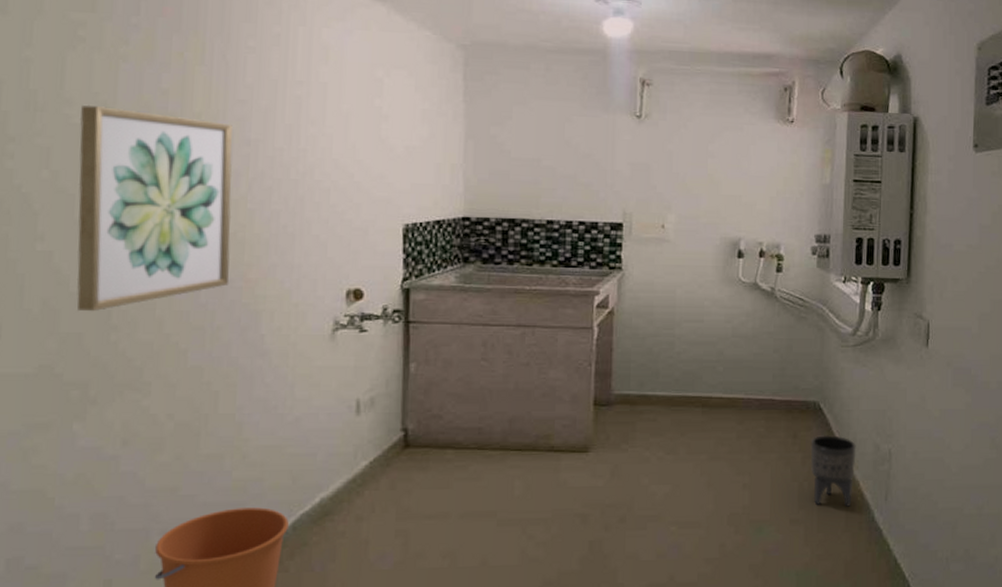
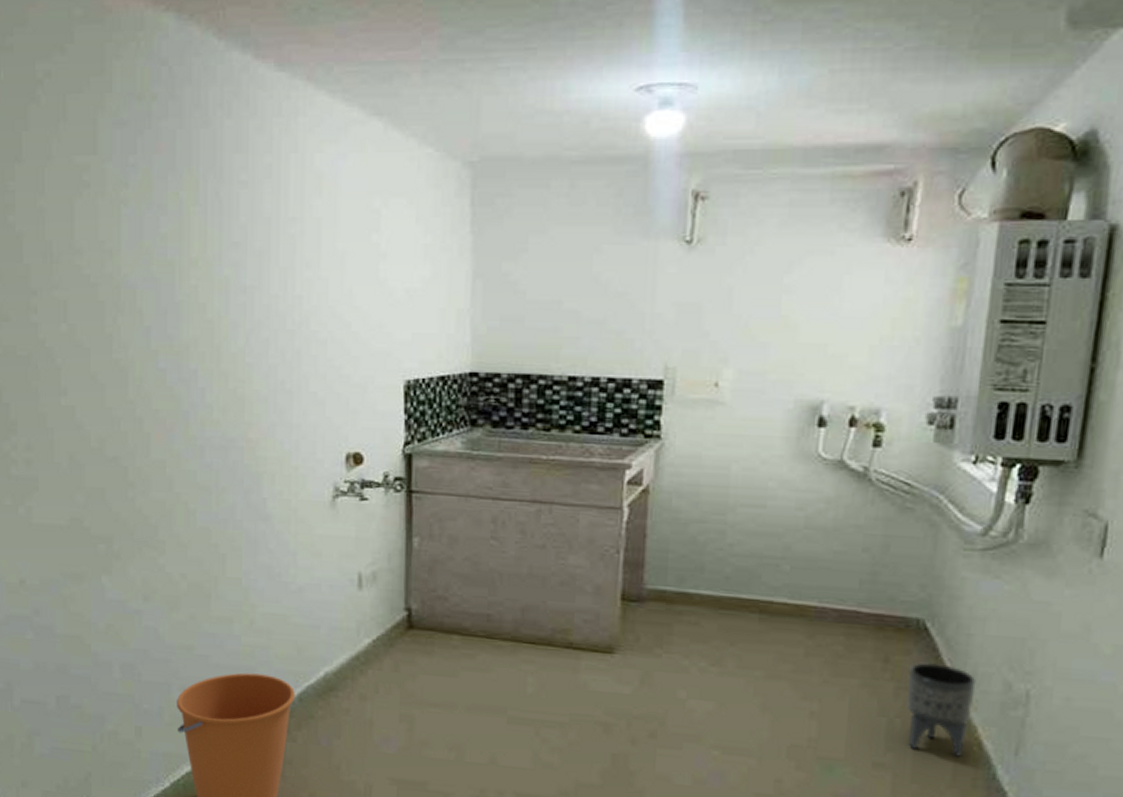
wall art: present [76,104,233,312] -> none [89,254,232,468]

